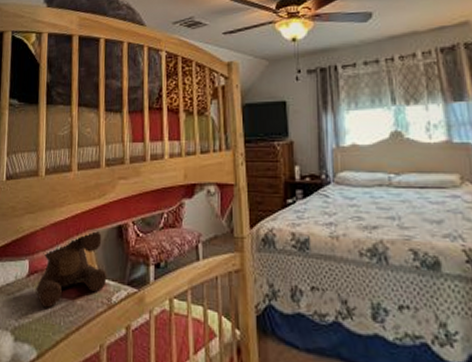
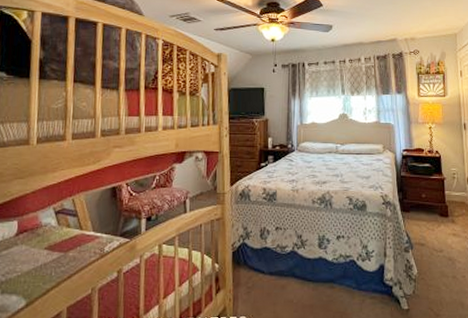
teddy bear: present [36,229,107,308] -> none [25,191,101,262]

